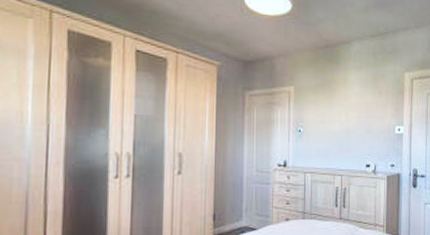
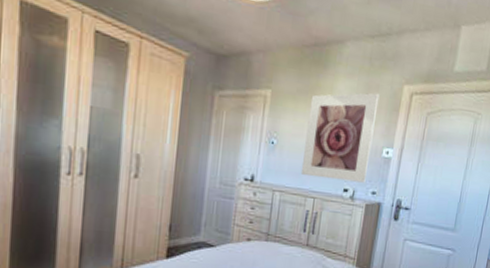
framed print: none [327,81,386,158] -> present [300,93,380,183]

